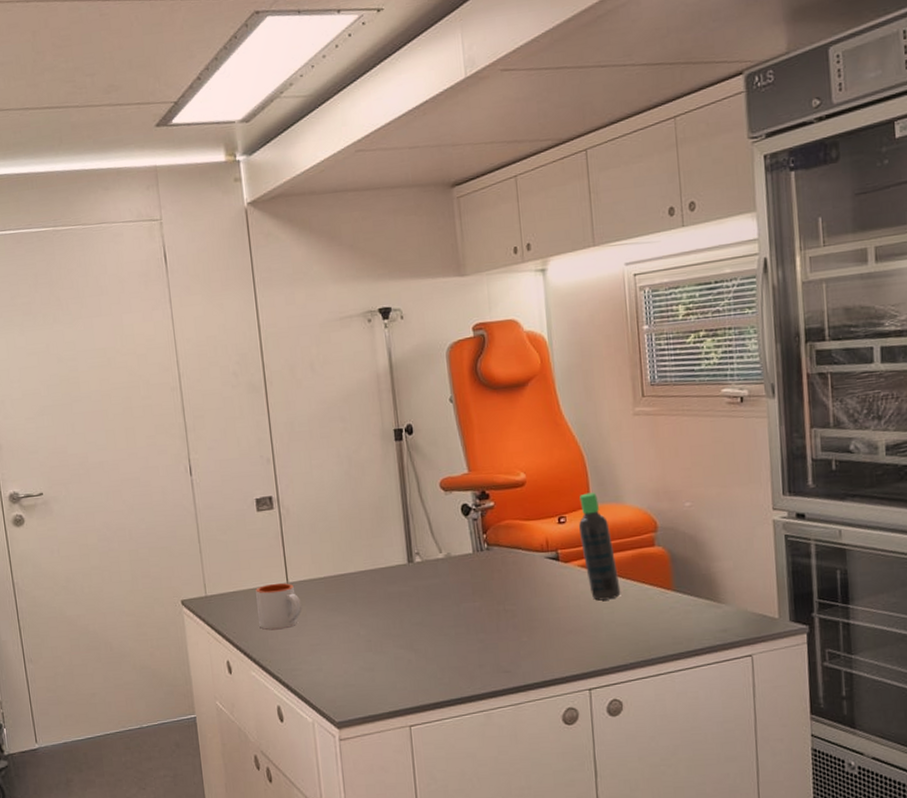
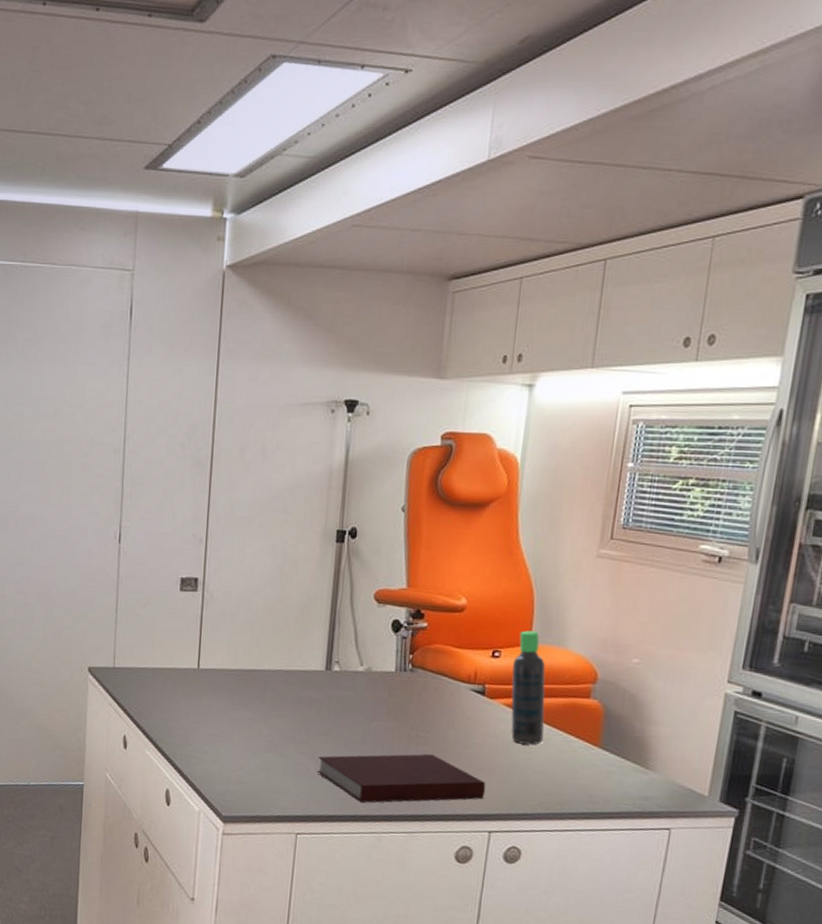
mug: present [256,583,302,630] -> none [162,666,209,714]
notebook: none [416,625,579,684] -> present [317,753,486,803]

